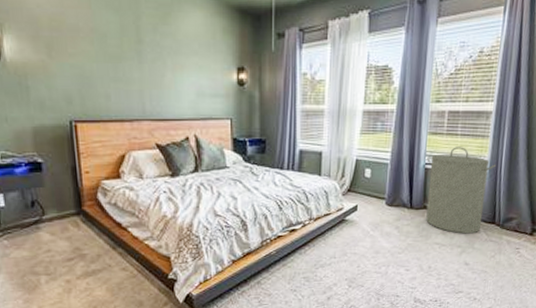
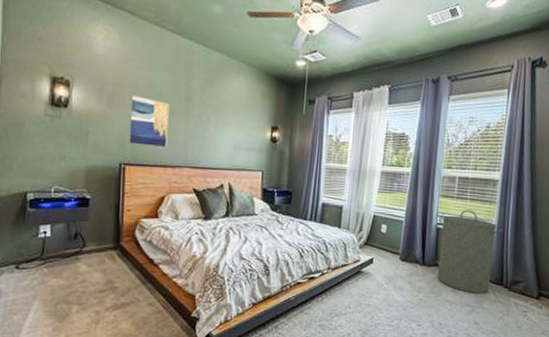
wall art: none [72,41,121,99] -> present [129,96,169,147]

